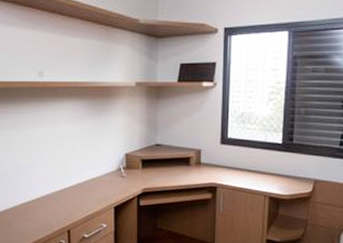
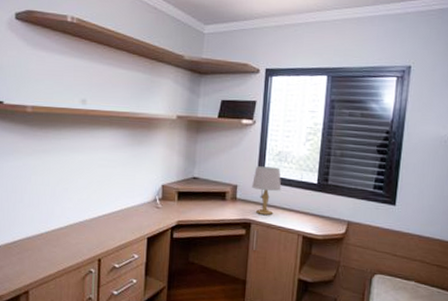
table lamp: none [216,129,246,178] -> present [252,166,282,215]

